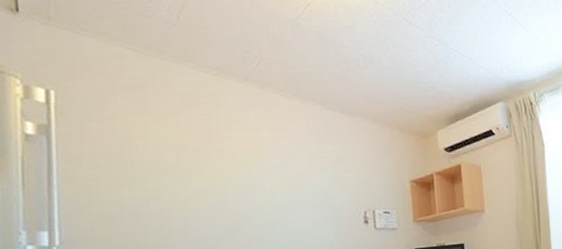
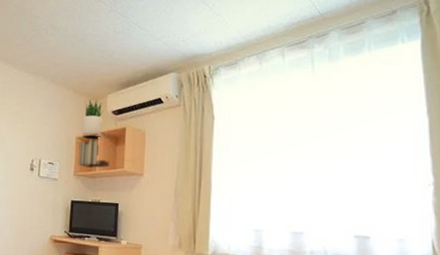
planter: none [414,138,438,181] -> present [82,99,104,140]
books: none [414,180,449,212] -> present [78,139,109,169]

